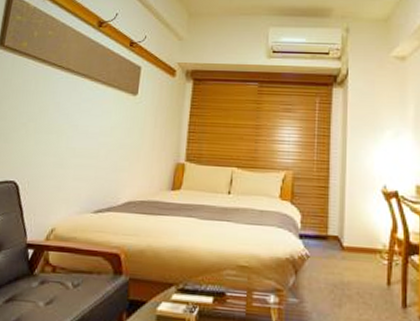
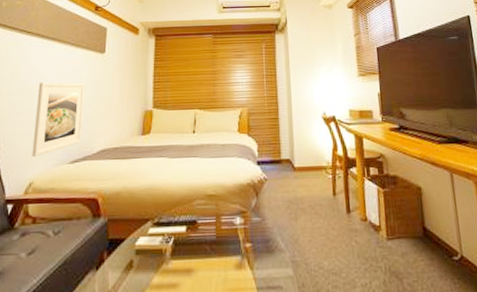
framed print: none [55,121,115,203] -> present [32,82,85,158]

